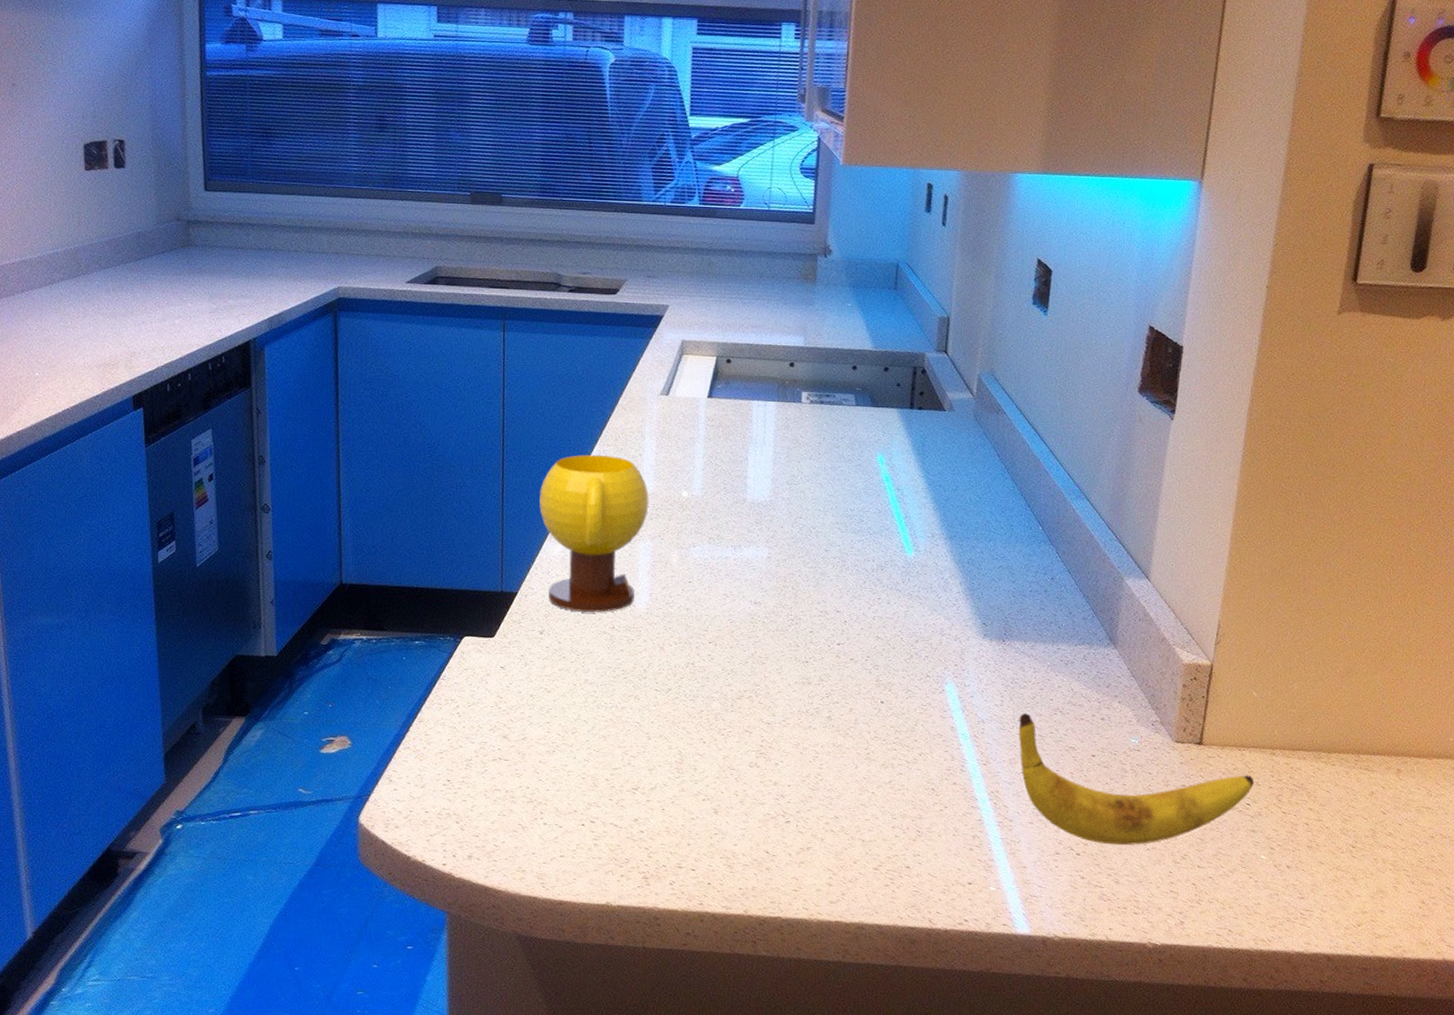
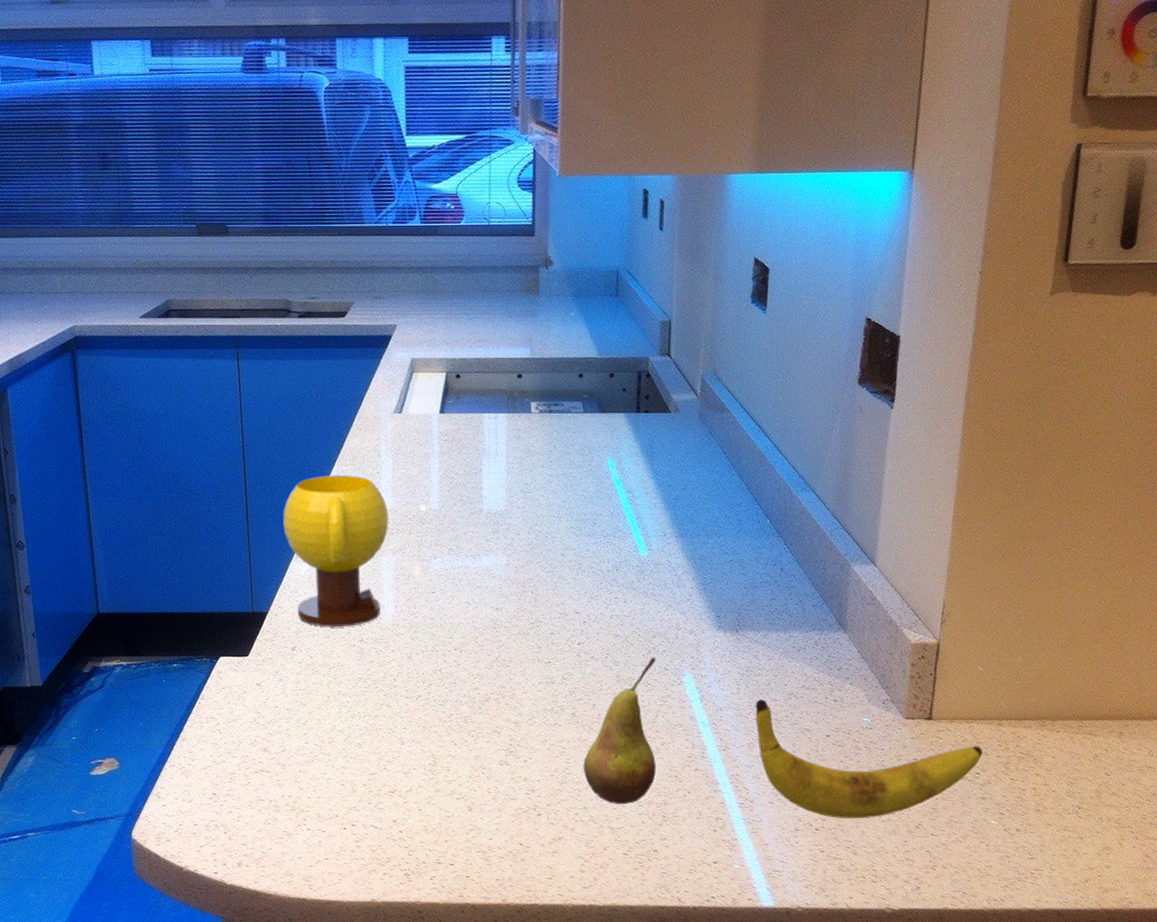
fruit: none [836,662,918,816] -> present [583,657,656,805]

